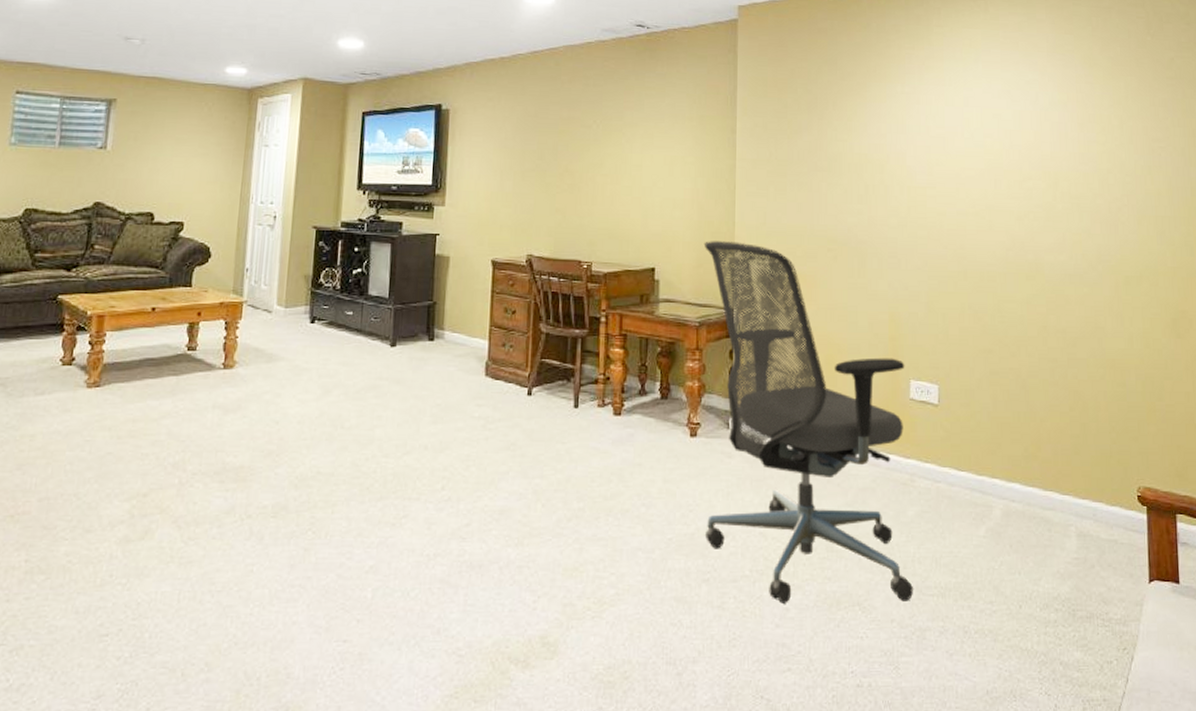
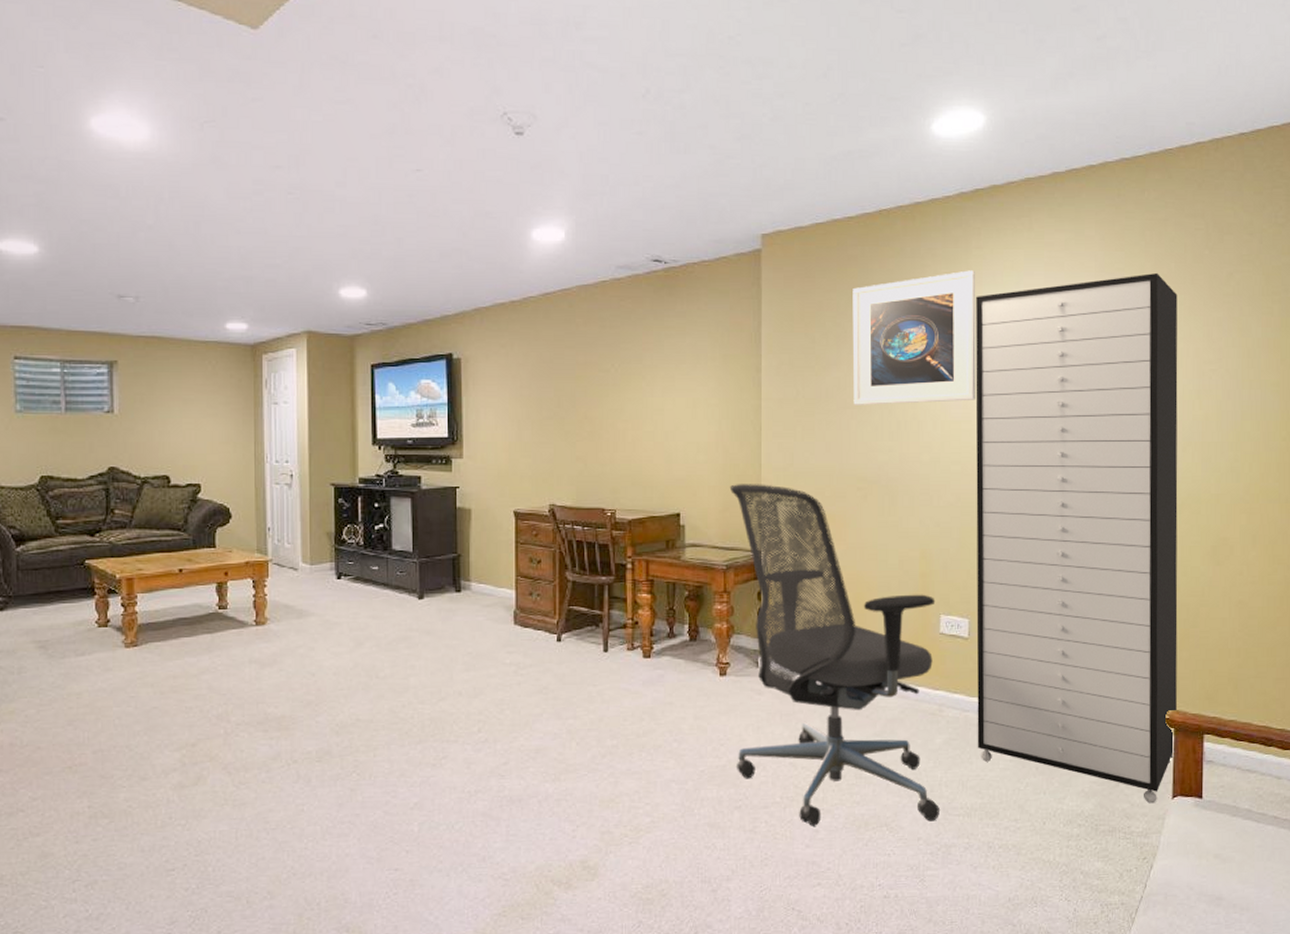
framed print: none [822,46,940,169] -> present [852,270,976,405]
storage cabinet: none [938,55,1149,588] -> present [975,272,1178,804]

